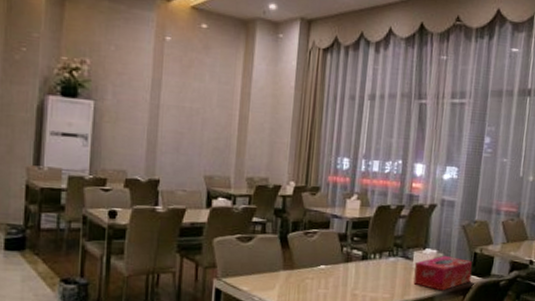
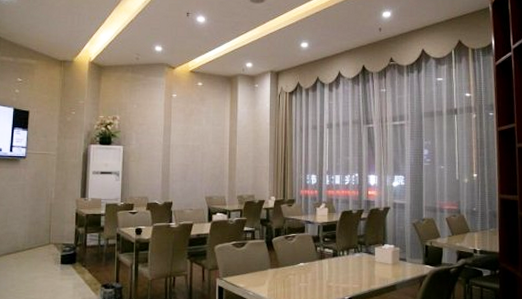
tissue box: present [413,256,473,291] -> none [377,250,425,280]

